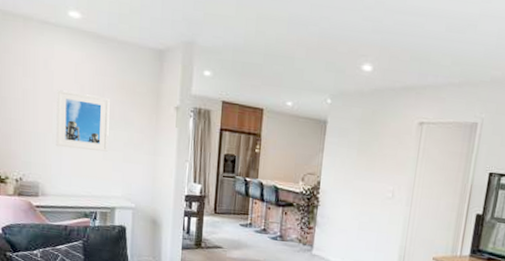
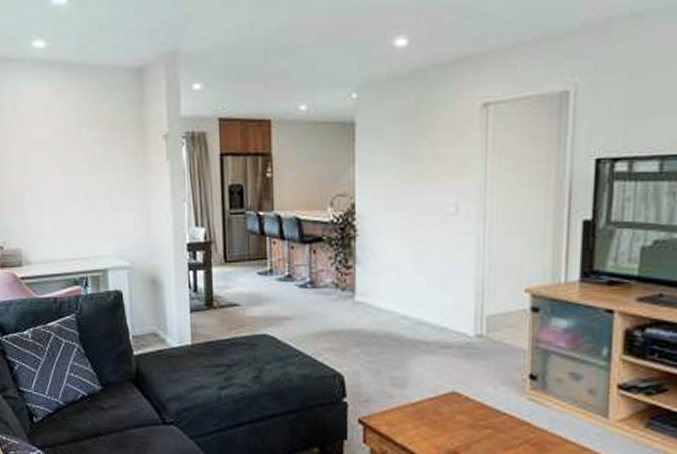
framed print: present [56,90,110,152] -> none [29,136,92,204]

